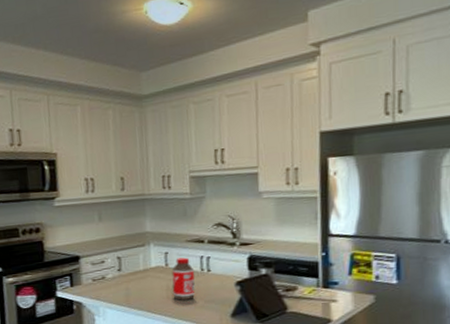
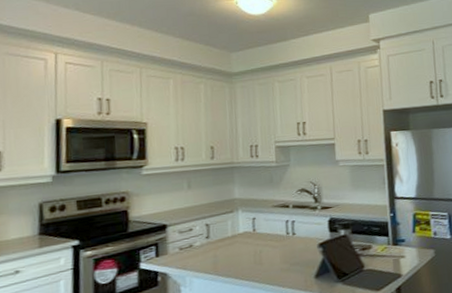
bottle: present [171,257,196,300] -> none [259,222,282,265]

